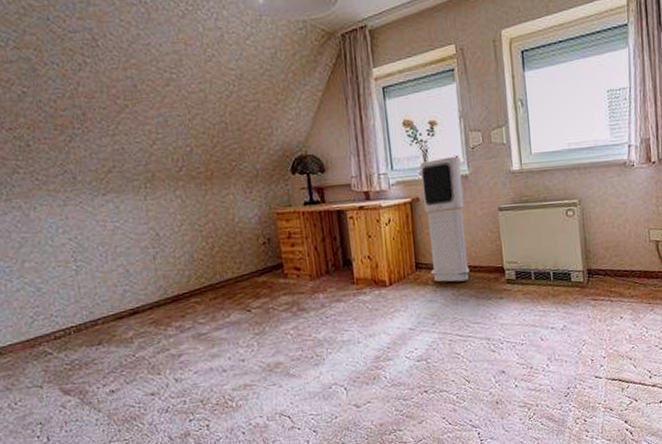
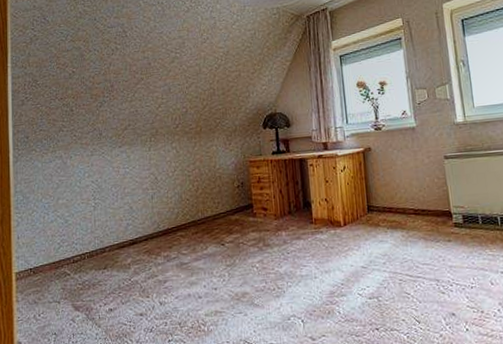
air purifier: present [420,156,470,282] -> none [372,111,418,224]

